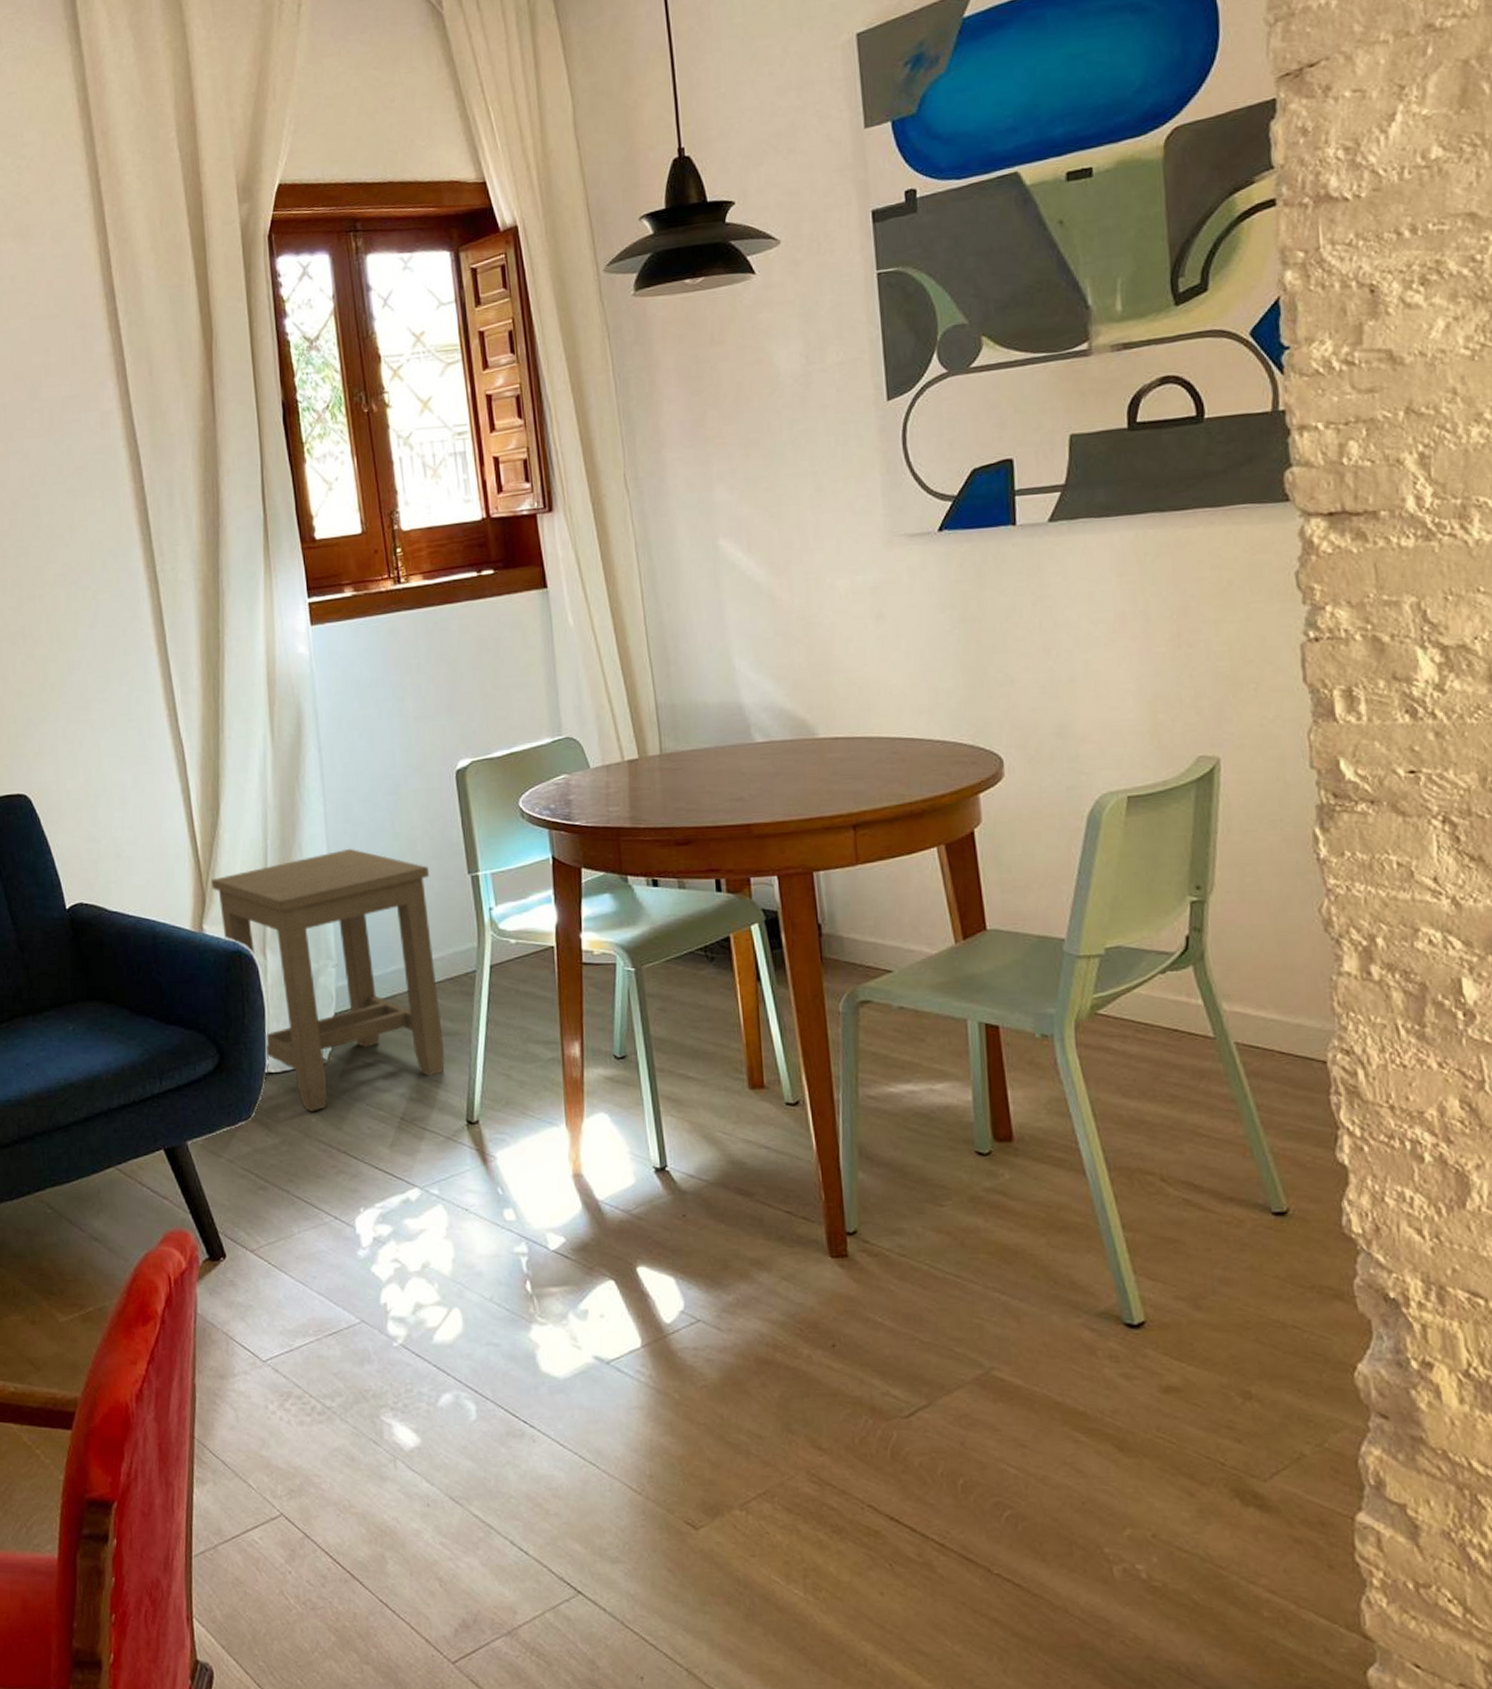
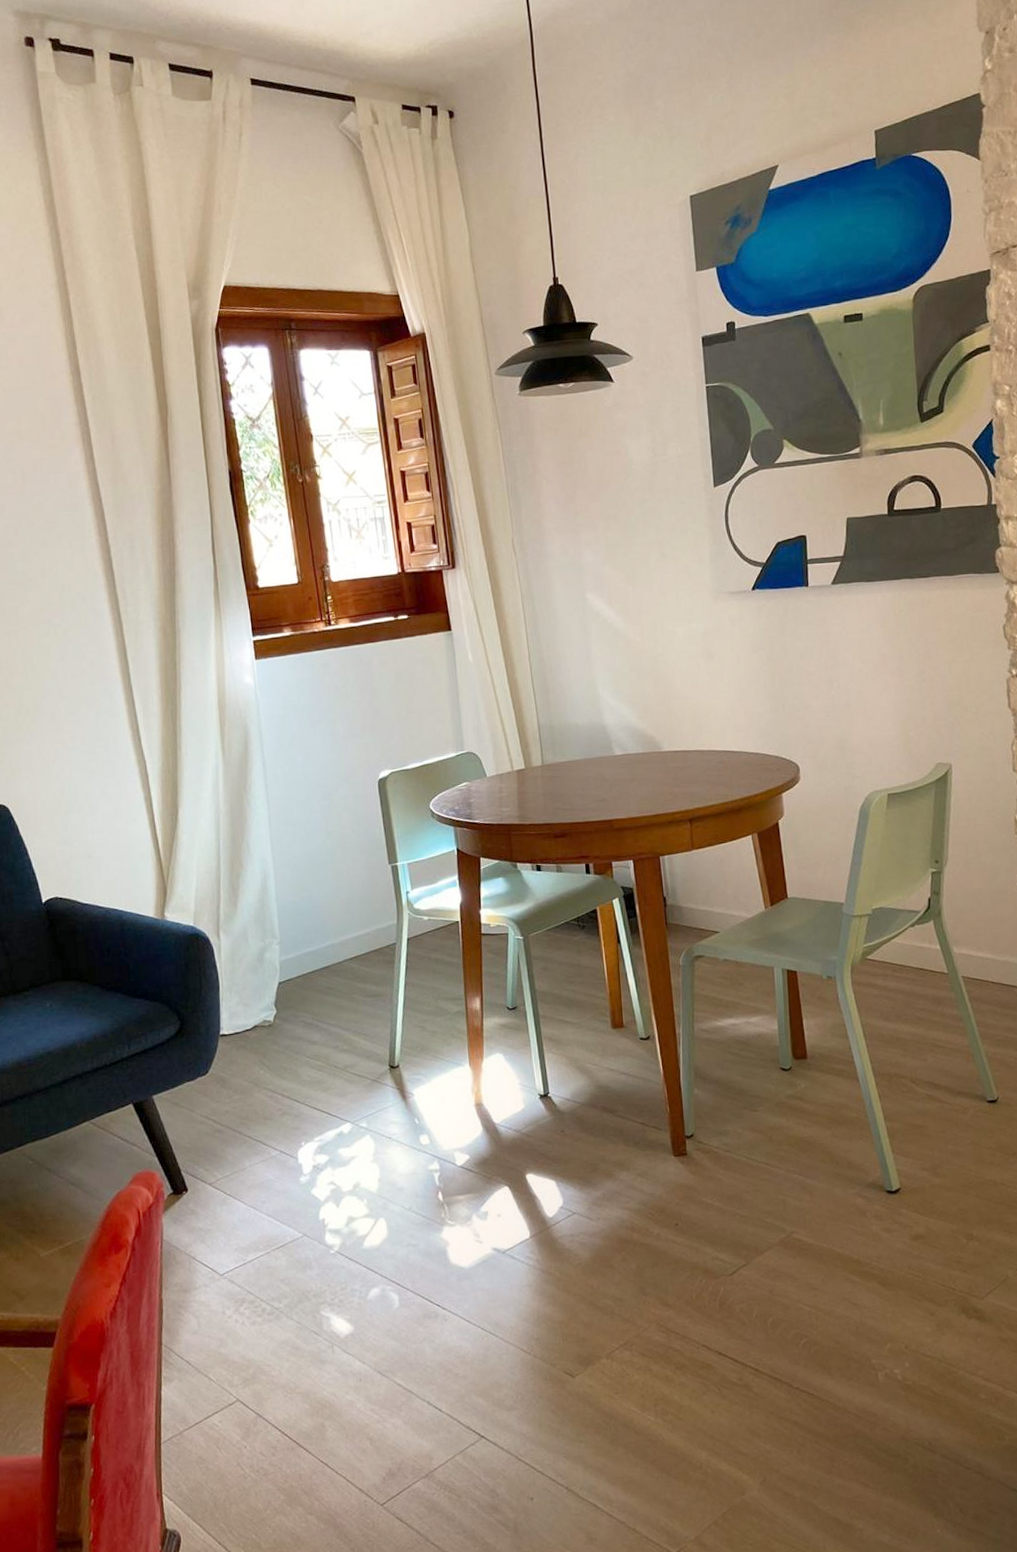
side table: present [211,848,446,1112] -> none [171,845,372,1065]

